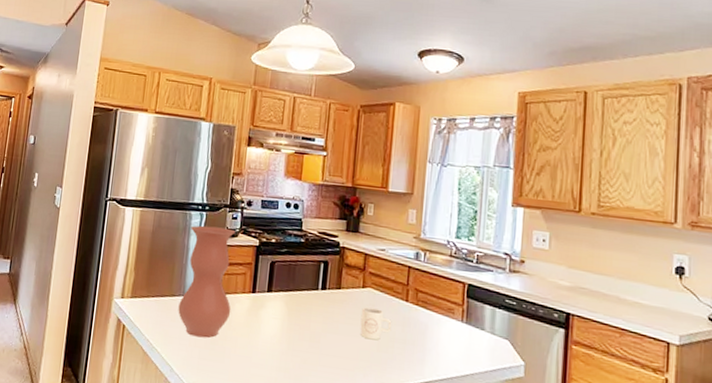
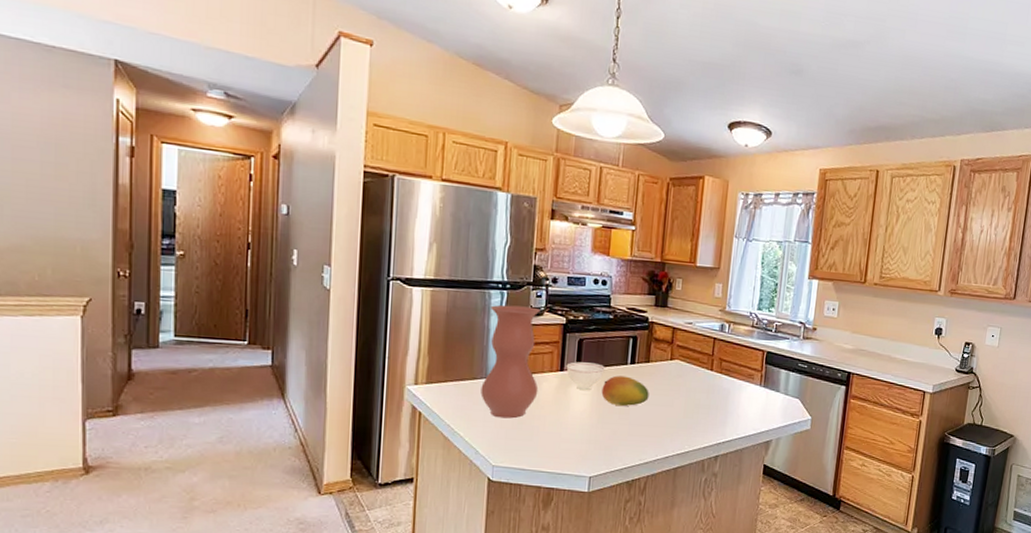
bowl: none [258,284,296,315] -> present [566,362,605,391]
fruit: none [292,301,341,334] -> present [601,375,649,406]
mug: present [360,307,392,340] -> none [667,378,698,408]

